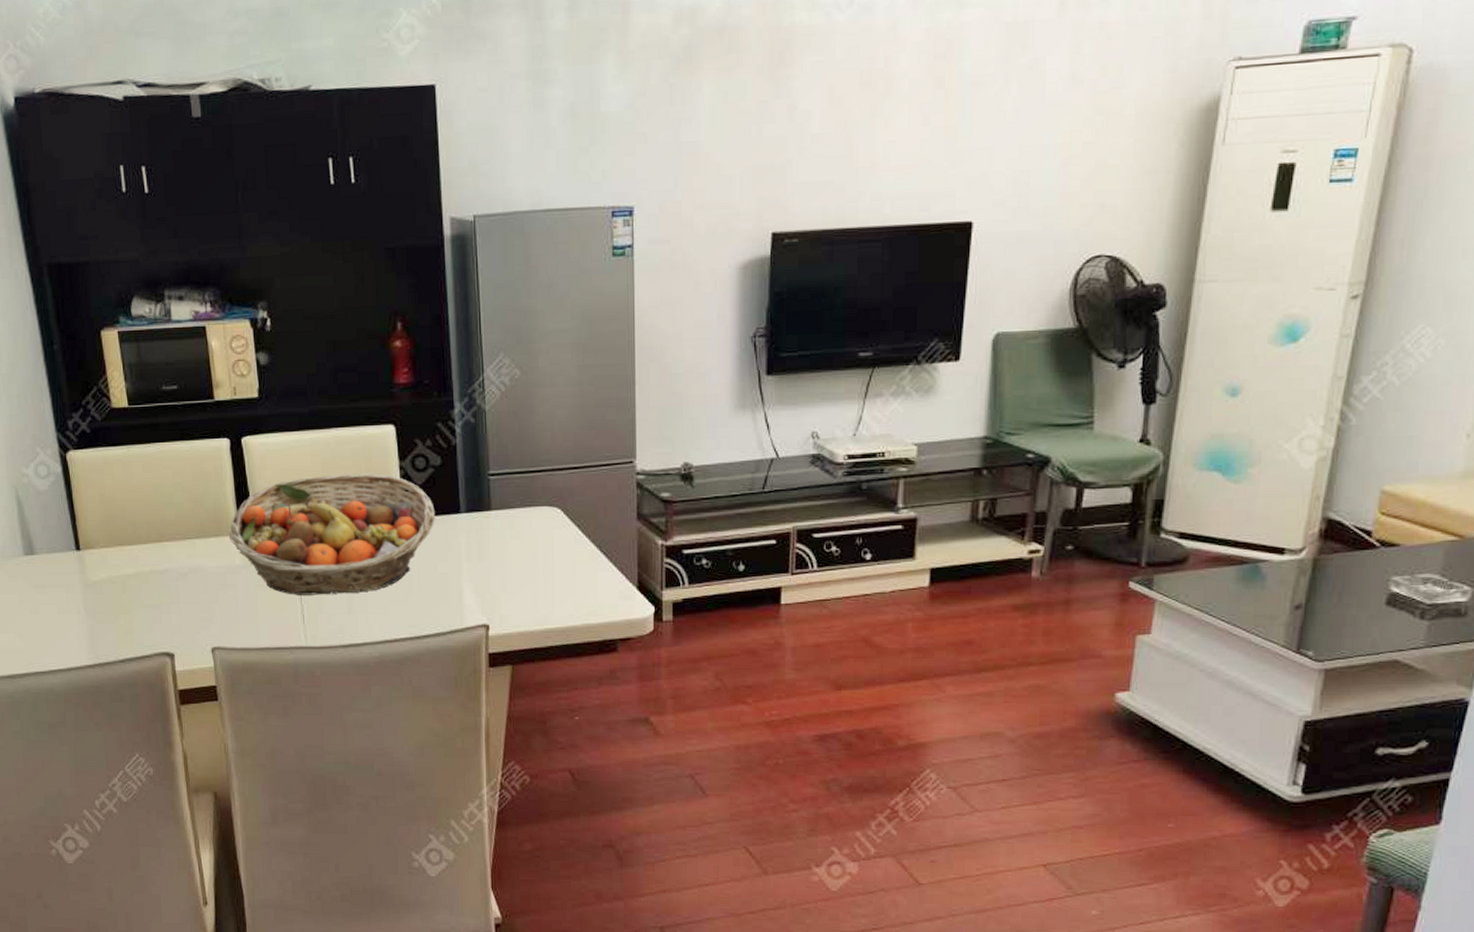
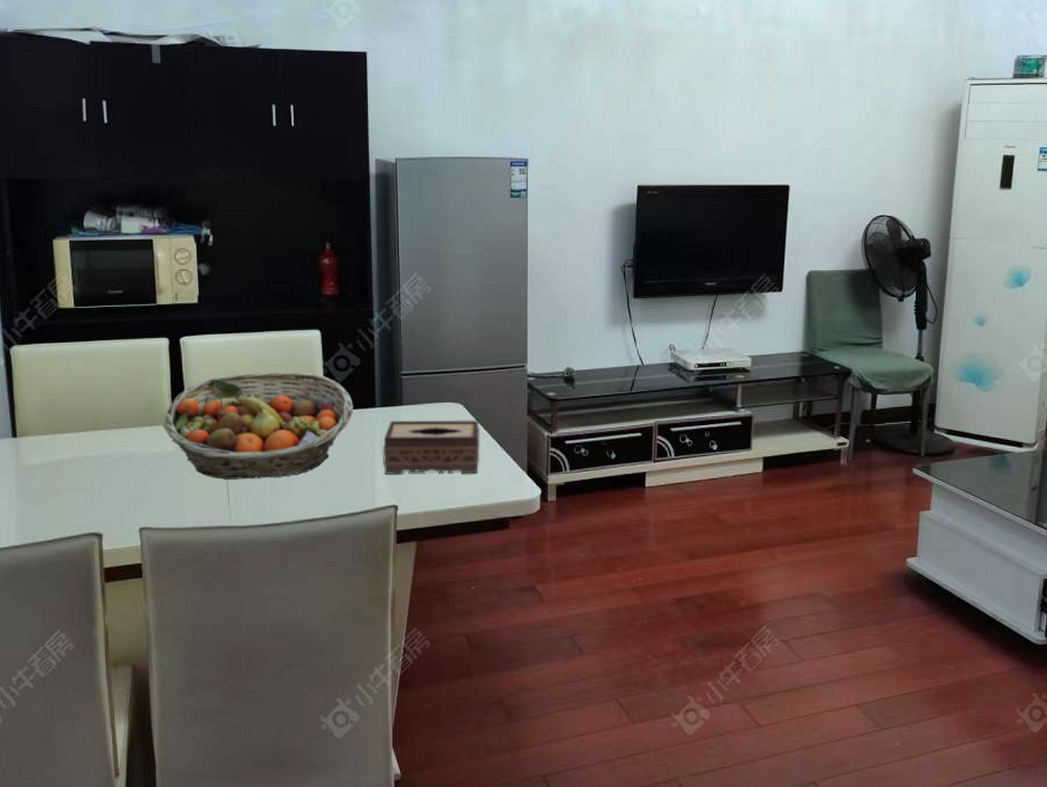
tissue box: none [469,526,582,590] -> present [382,420,480,474]

